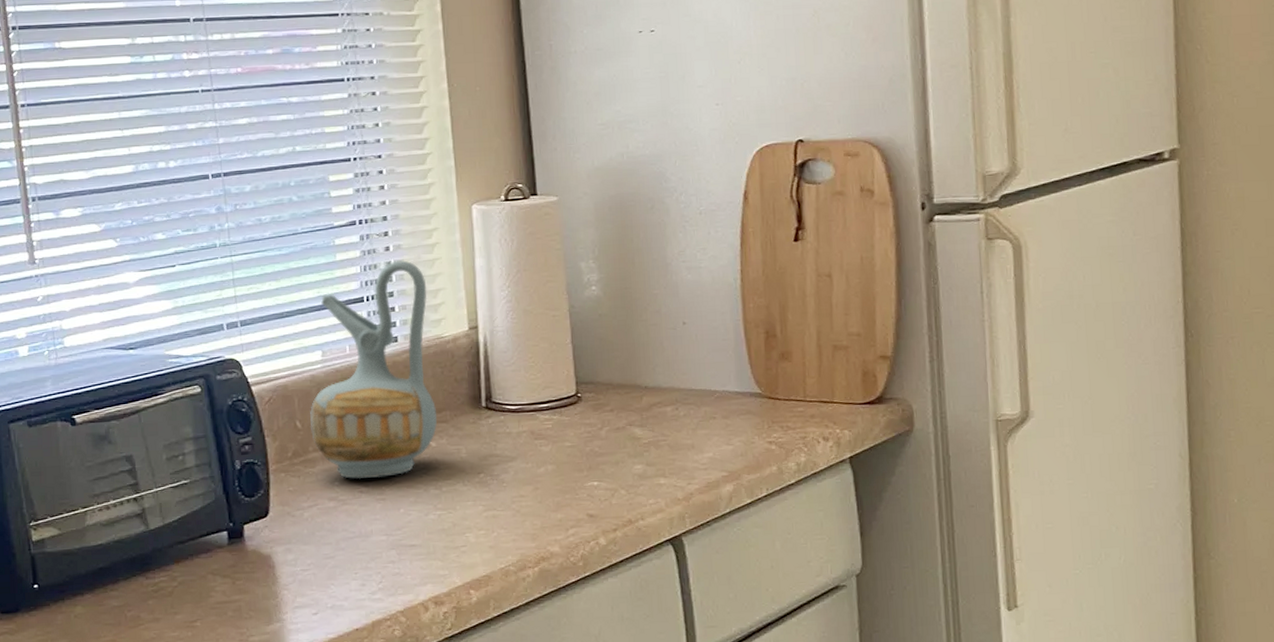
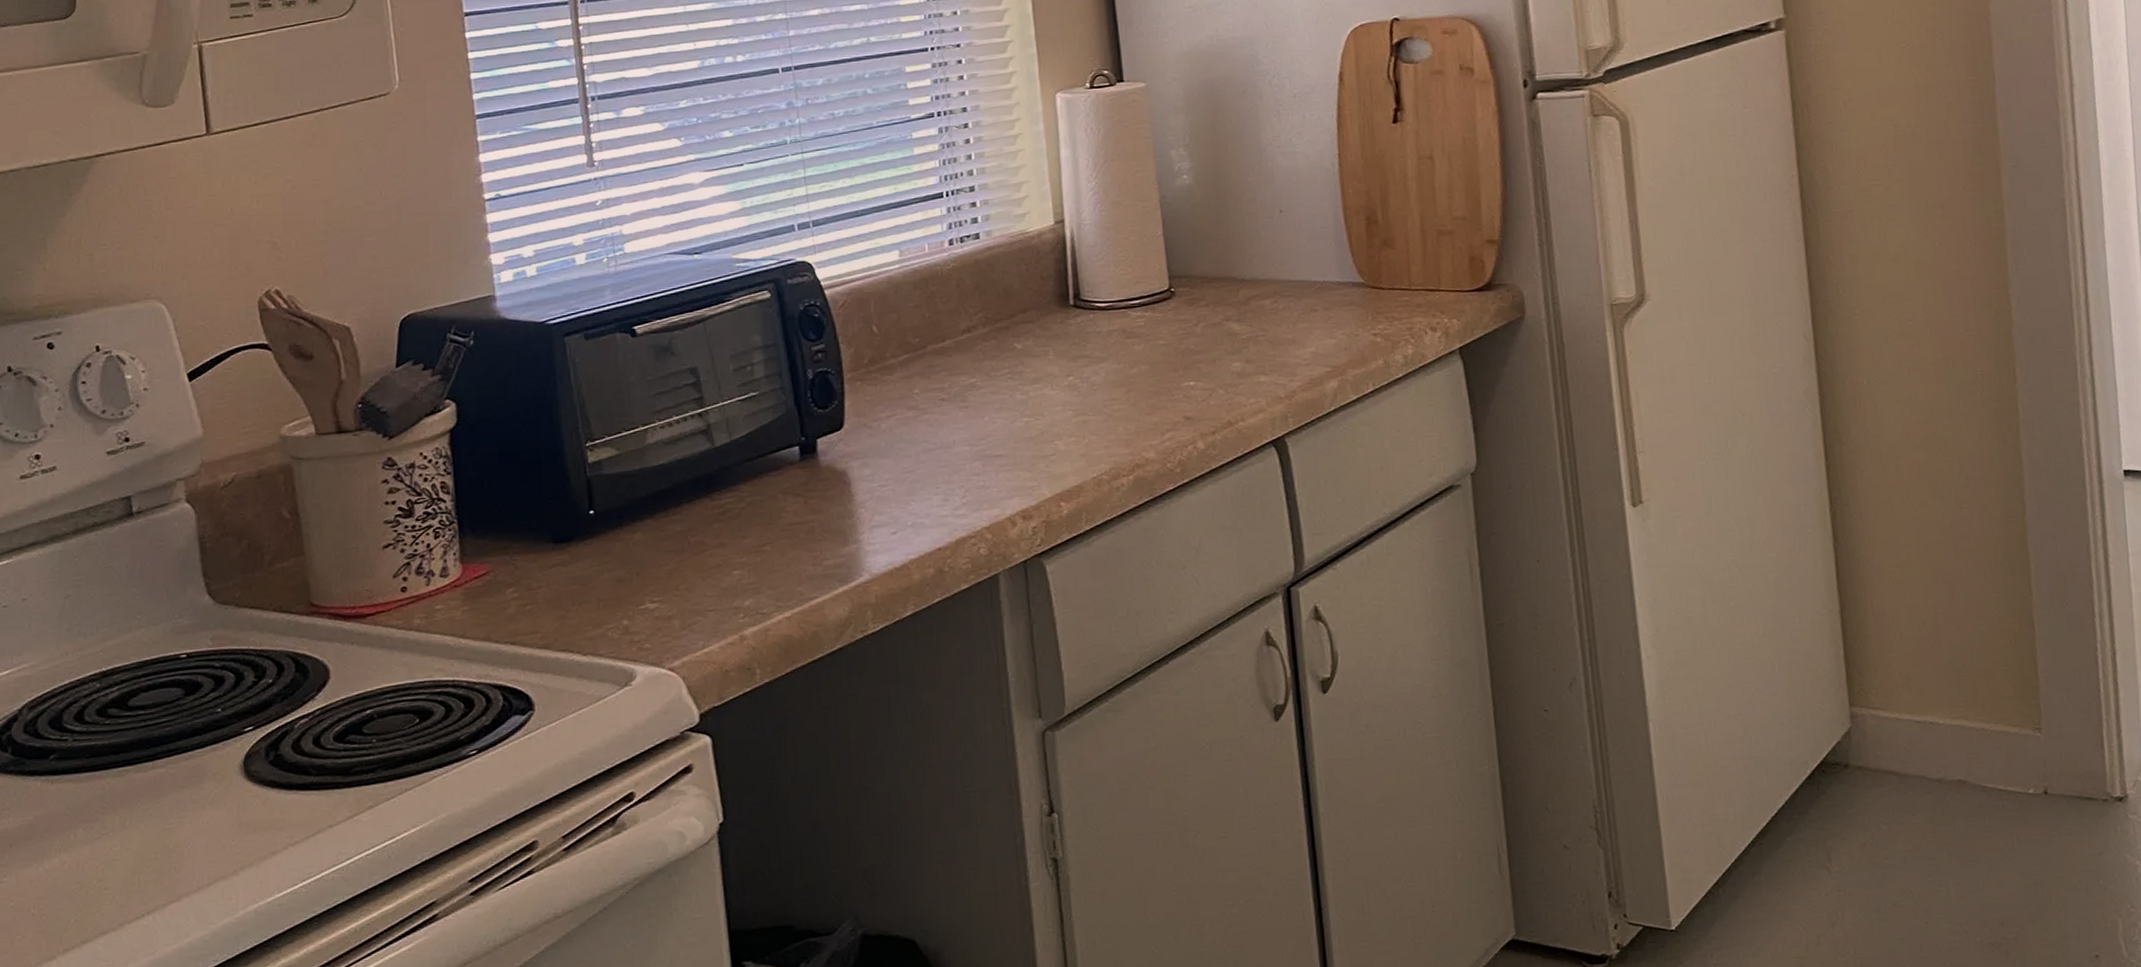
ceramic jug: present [310,260,438,480] -> none [887,153,1023,386]

